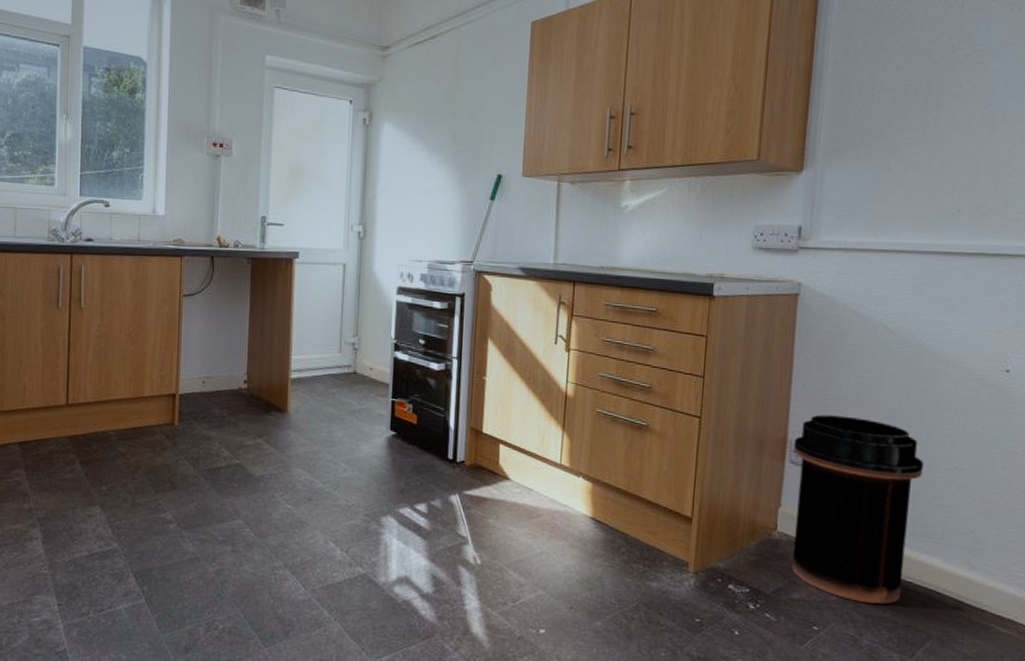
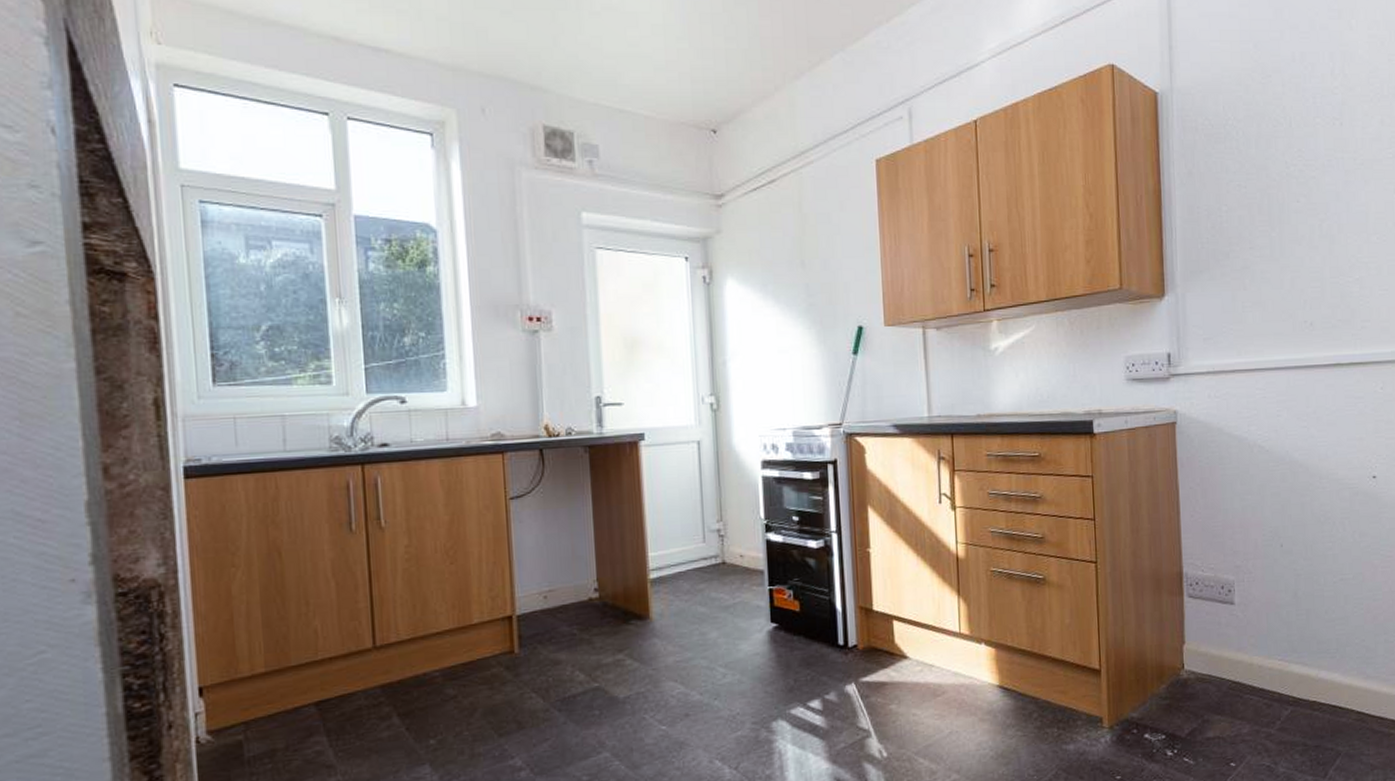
trash can: present [791,414,924,604] -> none [1190,541,1312,730]

